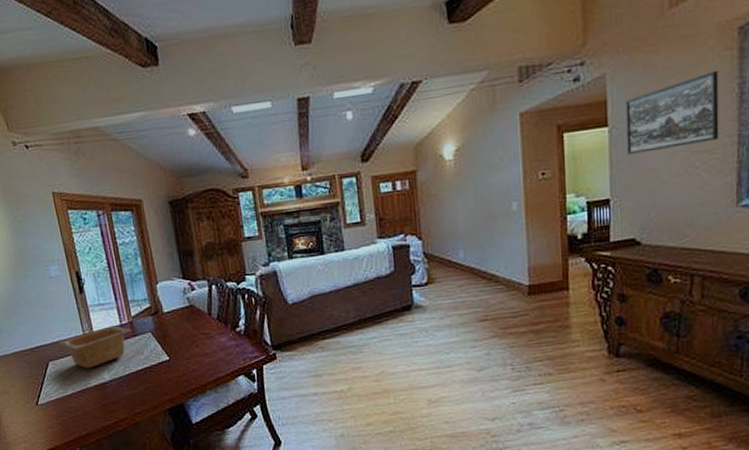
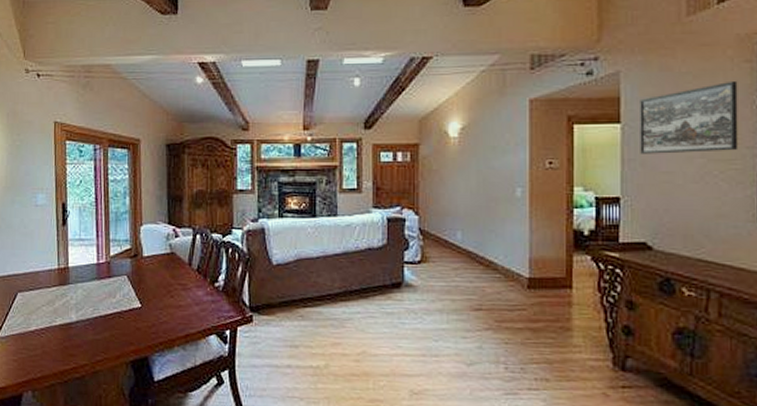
serving bowl: present [58,326,133,369] -> none [31,263,108,306]

